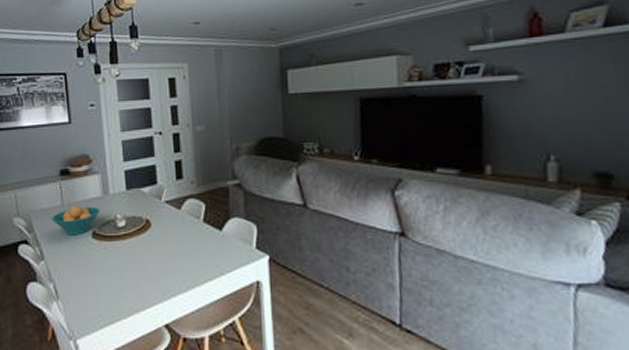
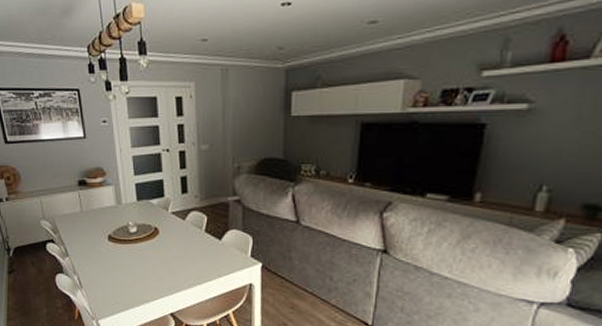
fruit bowl: present [52,206,100,235] -> none [73,213,115,238]

